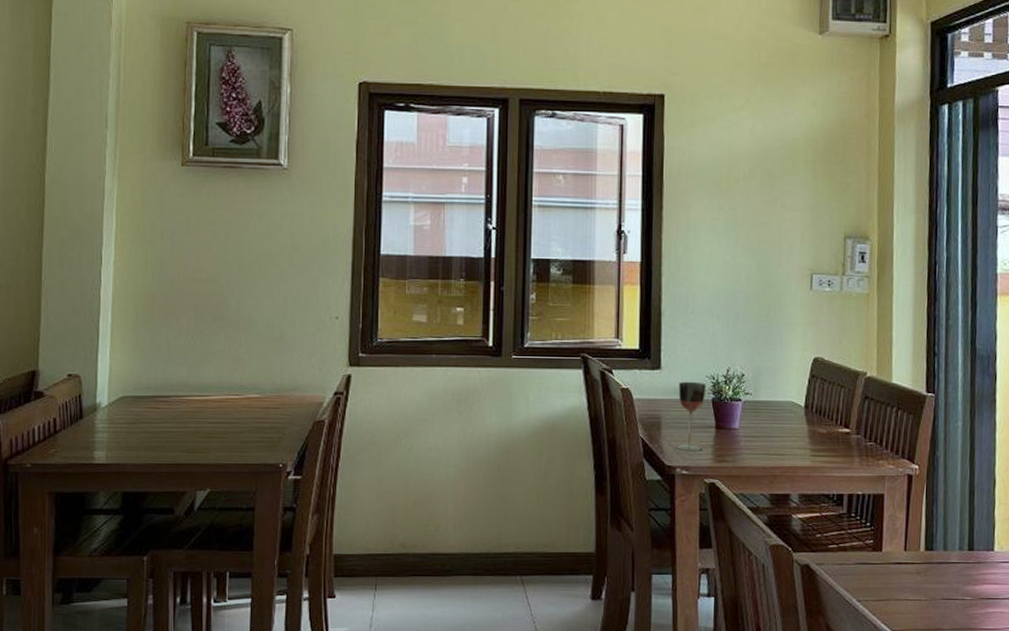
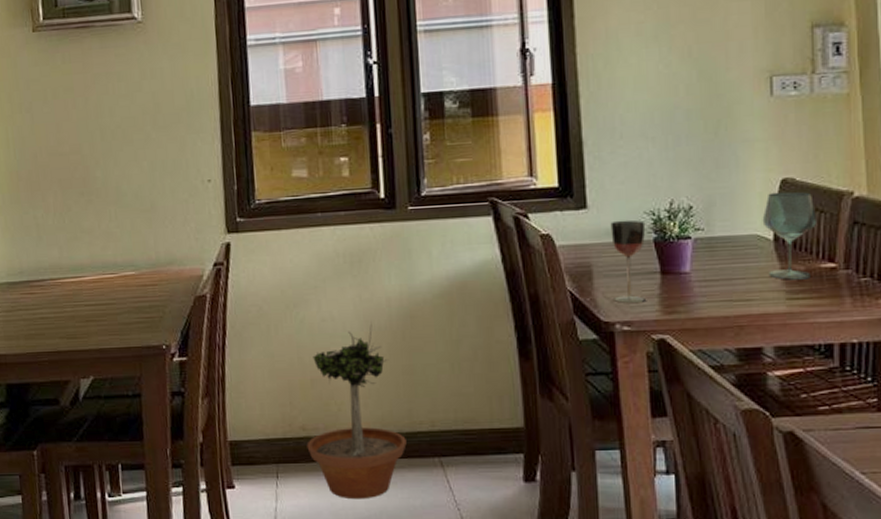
potted tree: none [405,453,494,611] -> present [307,321,407,500]
wine glass: none [797,368,839,441] -> present [762,191,818,280]

